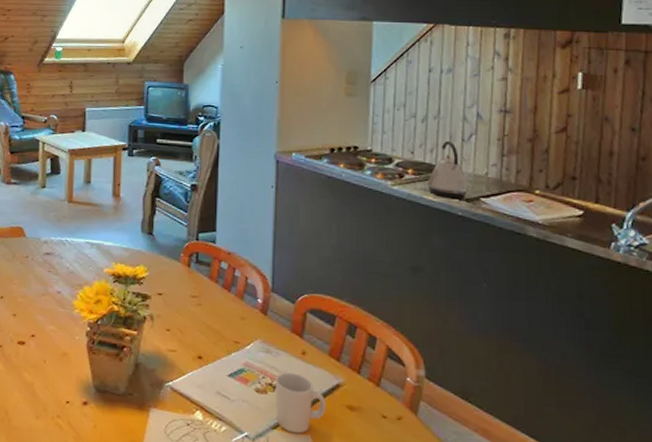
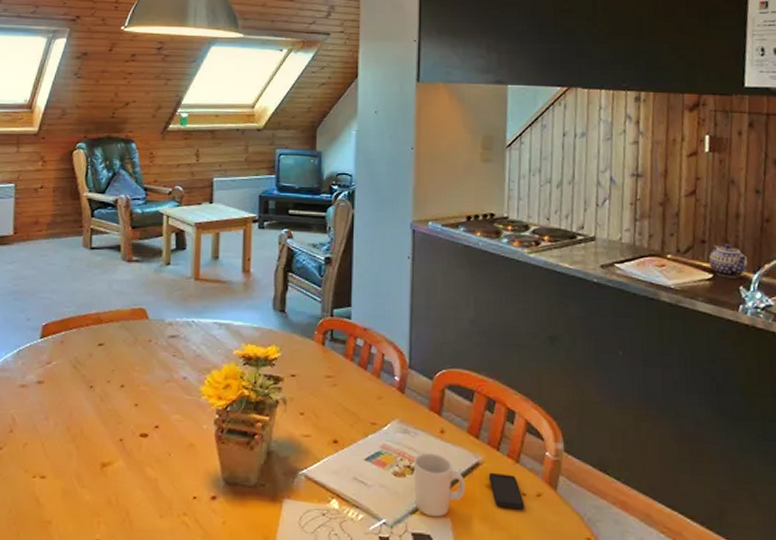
mobile phone: none [349,394,385,432] -> present [488,472,525,510]
kettle: present [427,141,468,200] -> none [563,207,602,266]
teapot: none [579,180,621,216] -> present [708,243,747,278]

